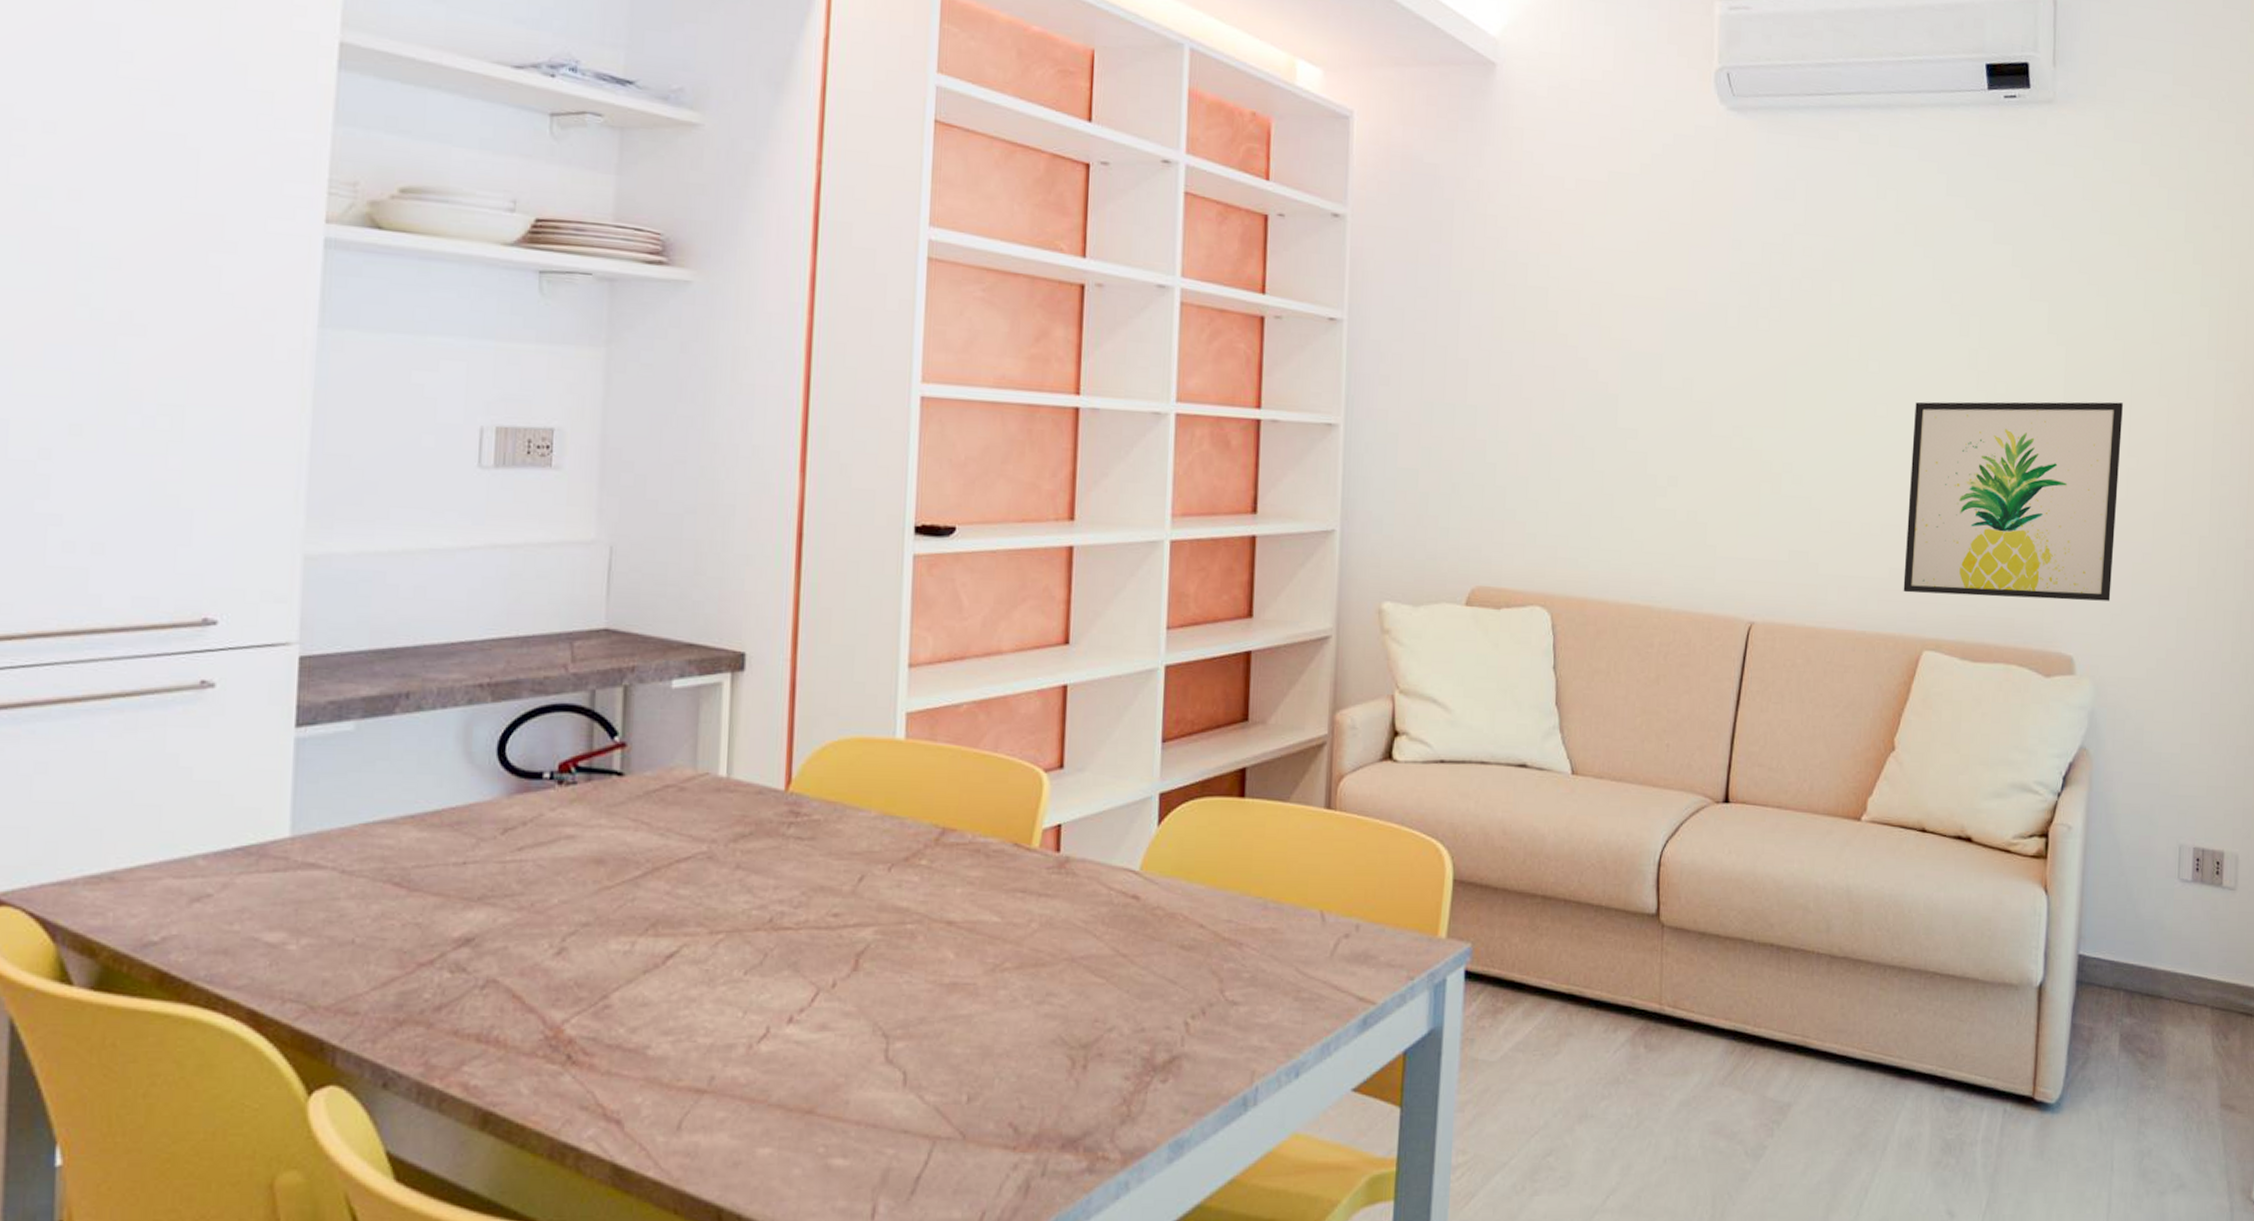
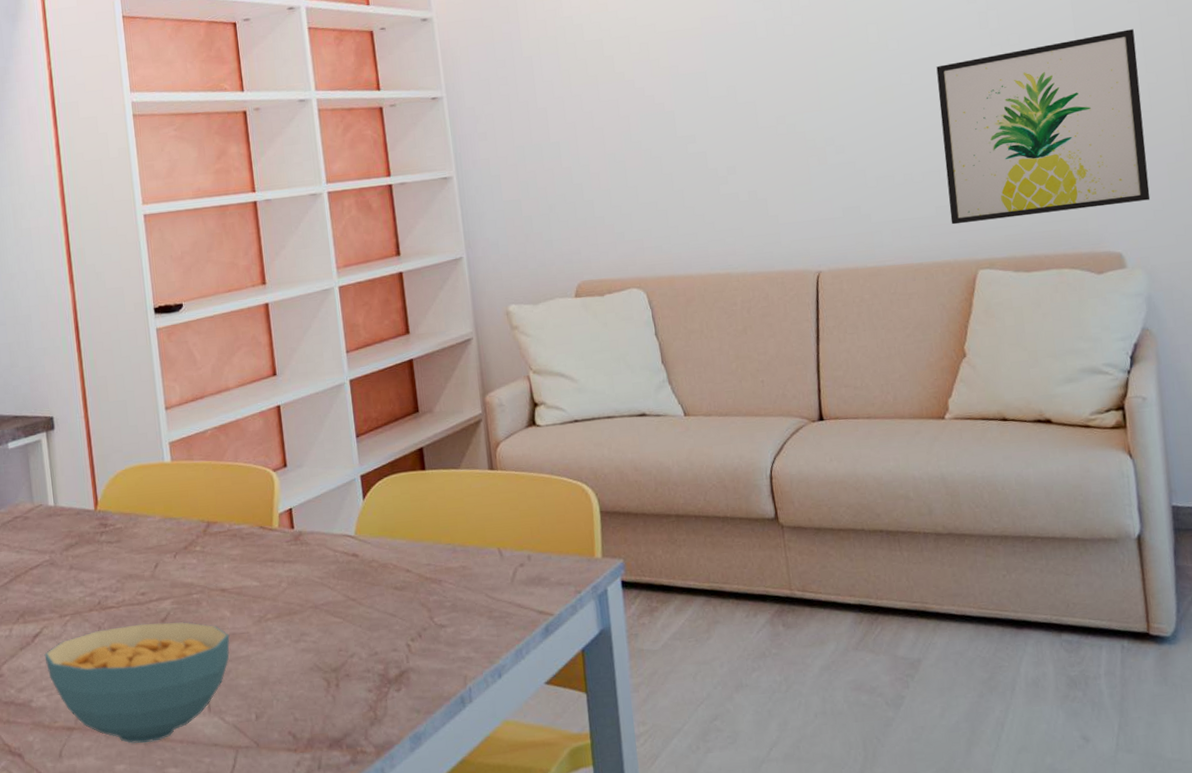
cereal bowl: none [678,956,949,1120] -> present [44,621,230,743]

